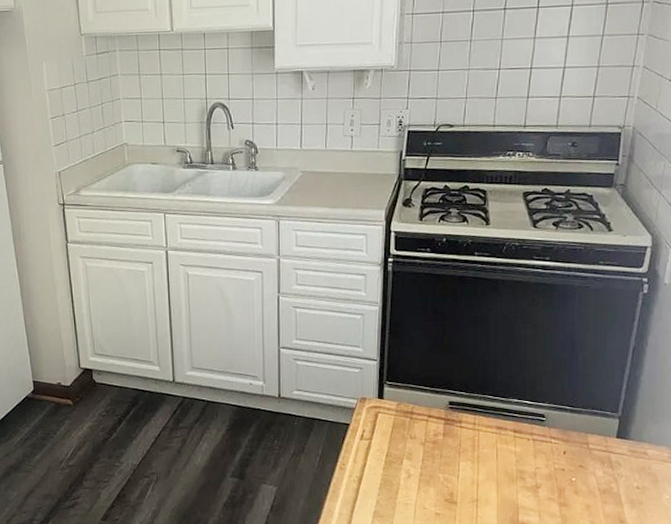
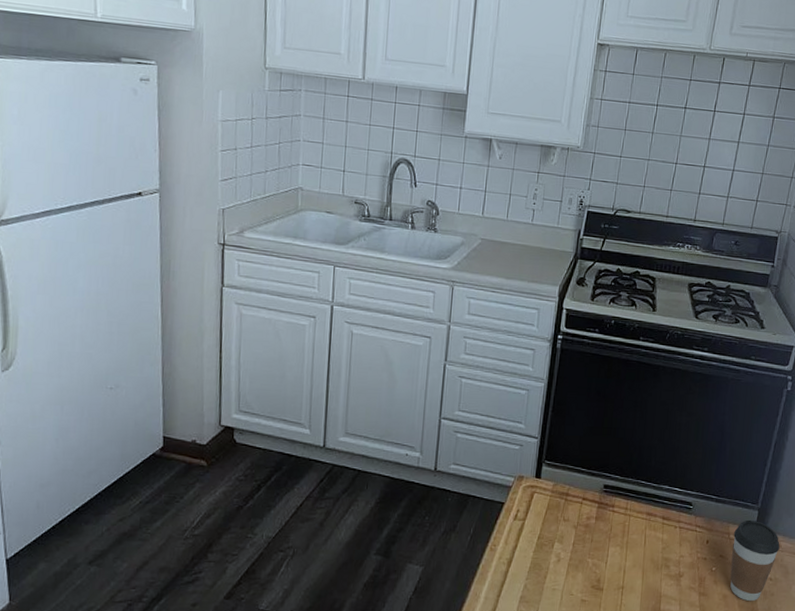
coffee cup: none [592,429,646,511] -> present [730,521,780,602]

